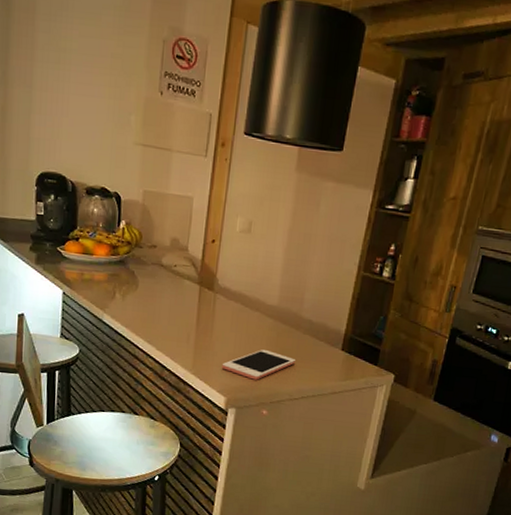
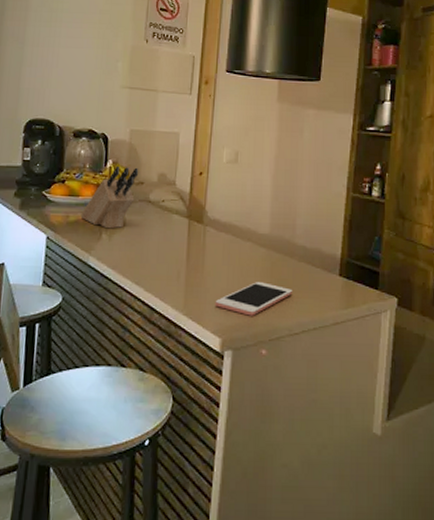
knife block: none [95,228,152,289] -> present [80,167,139,229]

